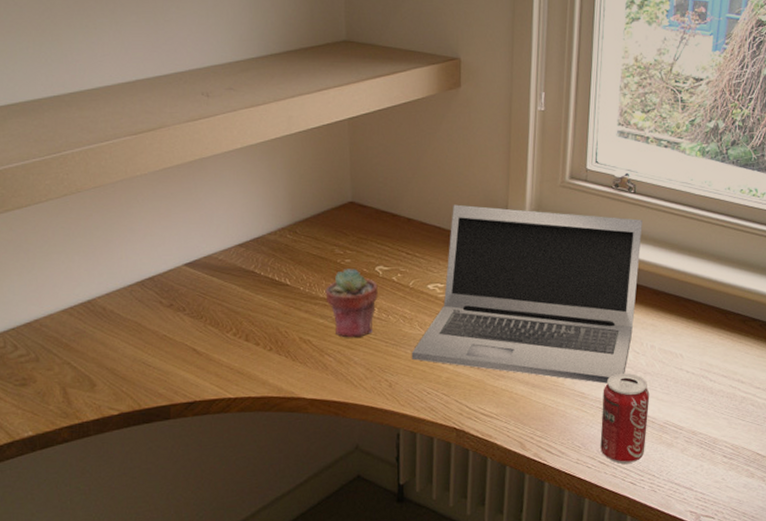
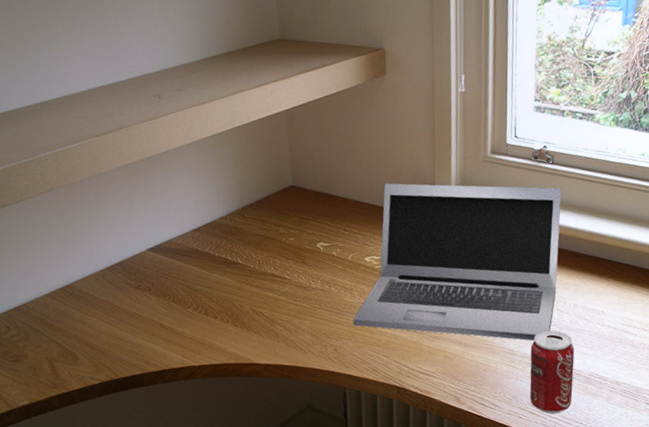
potted succulent: present [325,268,378,338] -> none [273,246,320,309]

